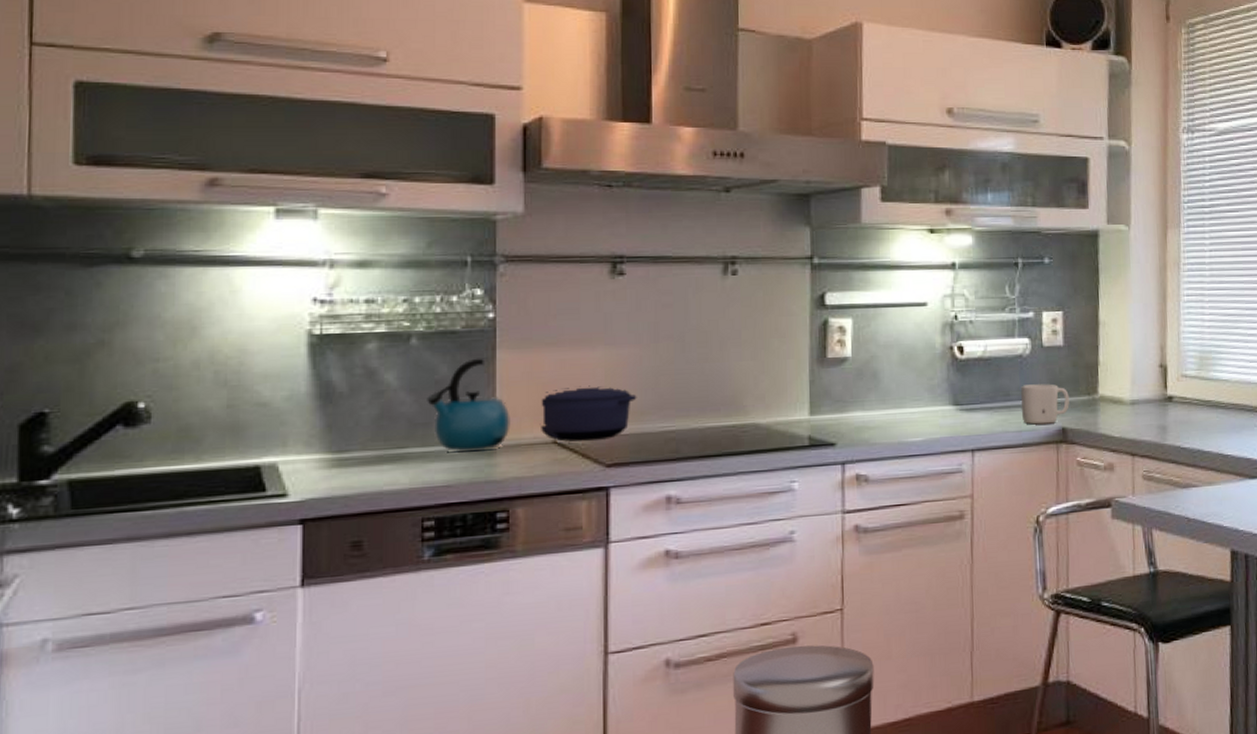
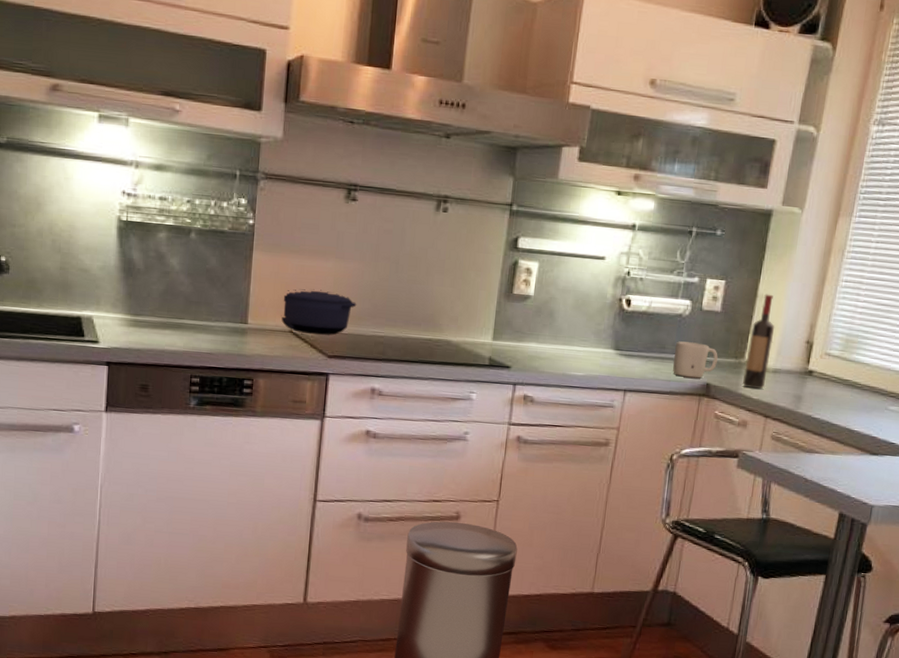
kettle: present [427,358,510,451] -> none [199,255,260,330]
wine bottle: none [1099,319,1125,425] -> present [743,294,775,389]

